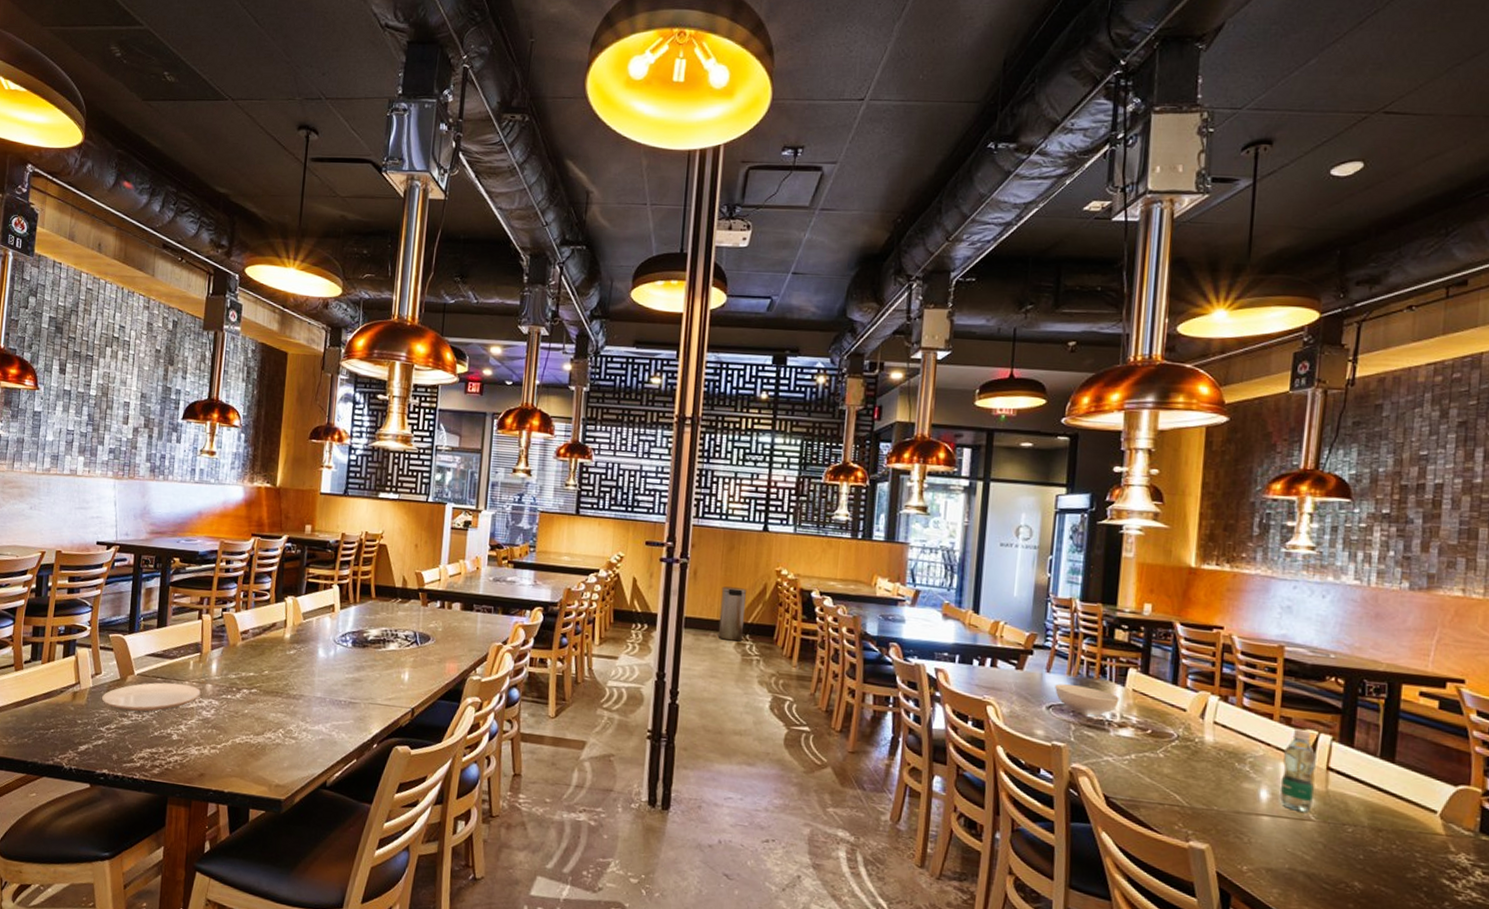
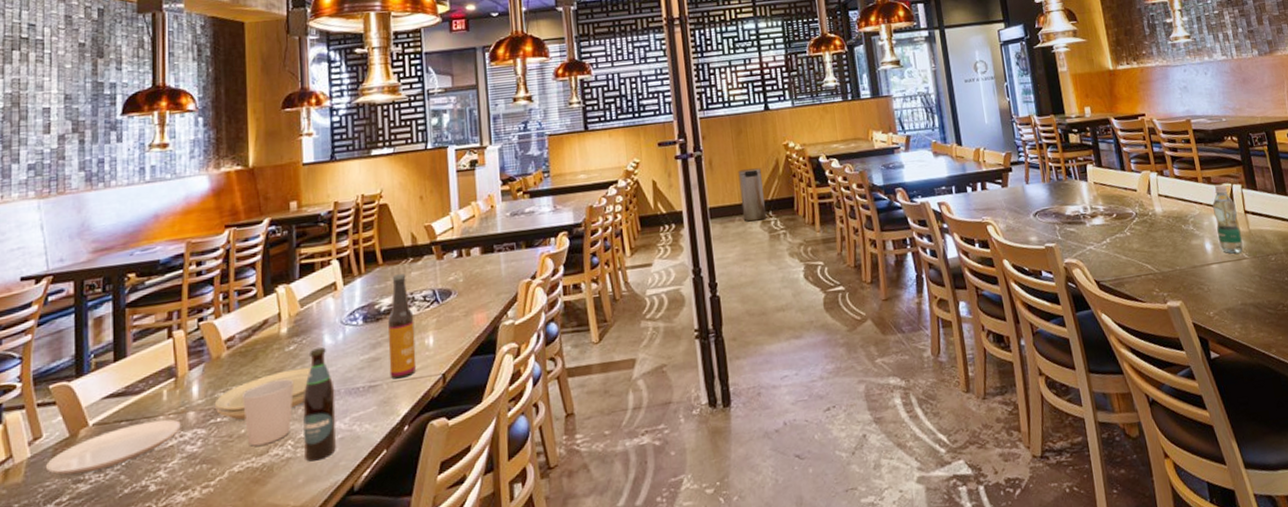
plate: none [227,670,306,703] -> present [214,367,312,420]
dixie cup: none [248,676,291,728] -> present [243,378,295,447]
bottle: none [291,658,322,753] -> present [303,347,337,462]
beer bottle: none [368,610,395,703] -> present [387,274,417,379]
bowl: present [1055,684,1119,716] -> none [1035,188,1087,214]

